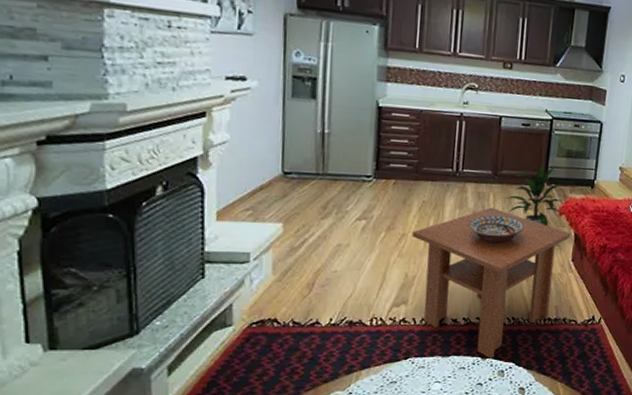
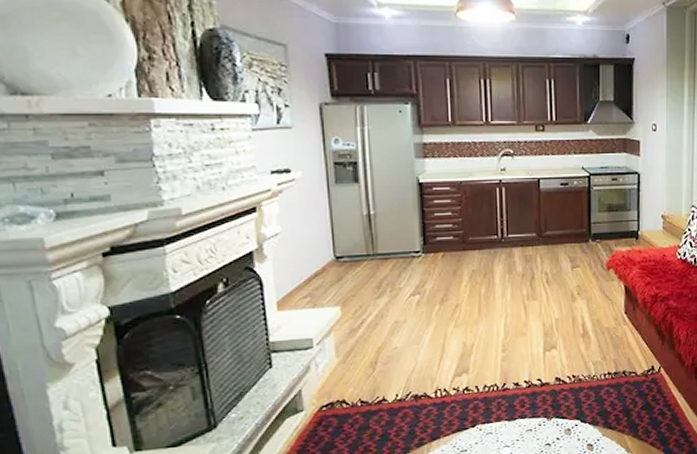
coffee table: present [412,207,572,358] -> none [466,269,621,418]
decorative bowl: present [468,215,524,244] -> none [519,276,574,305]
indoor plant: present [506,165,562,227] -> none [553,221,608,282]

